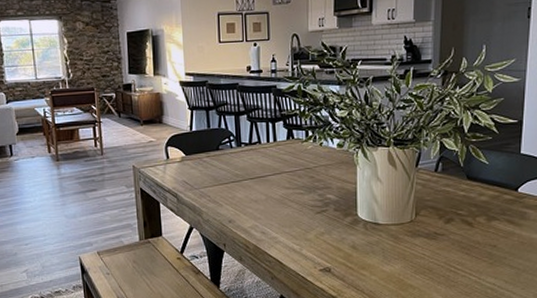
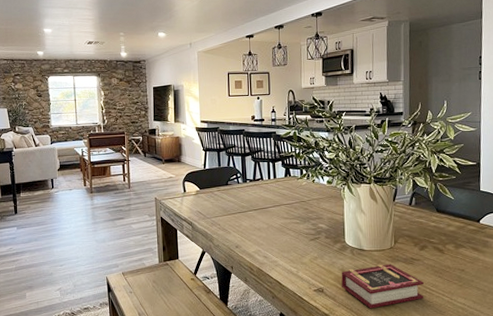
book: none [352,239,448,290] -> present [341,264,424,309]

